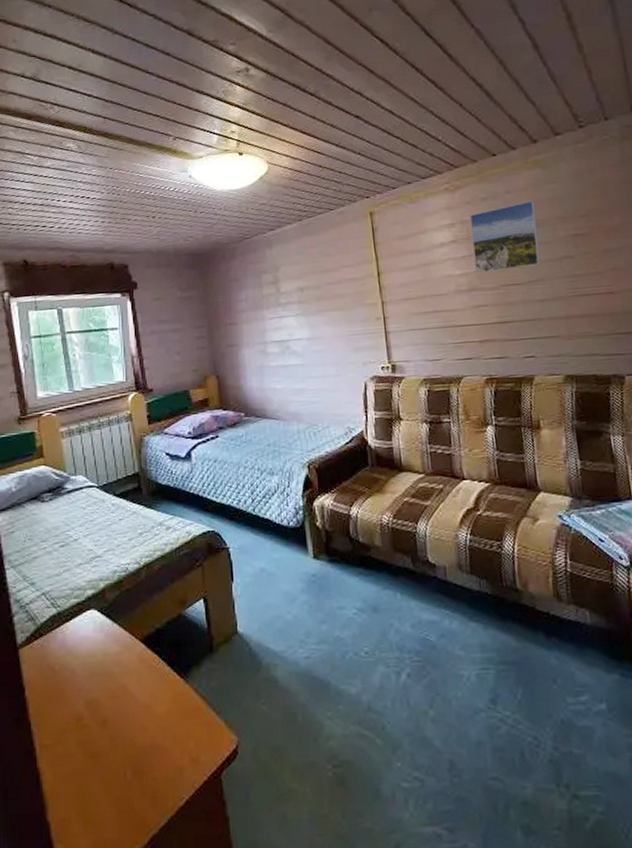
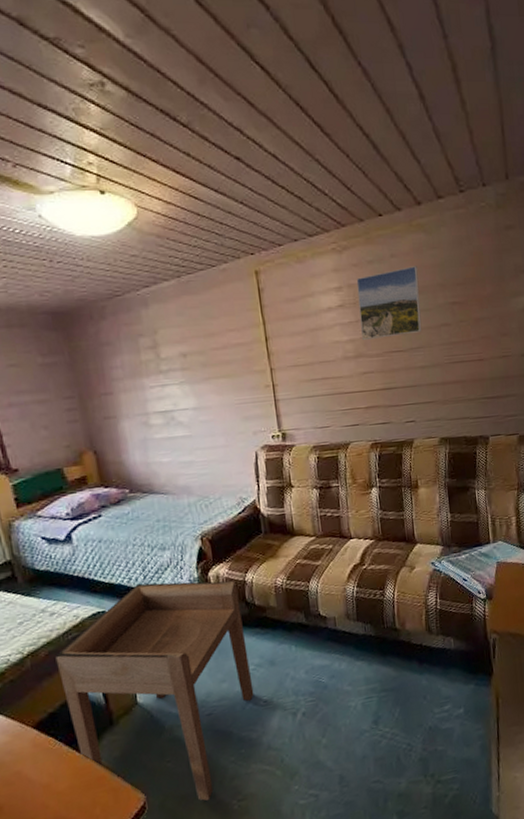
side table: none [167,506,355,759] -> present [55,581,254,801]

